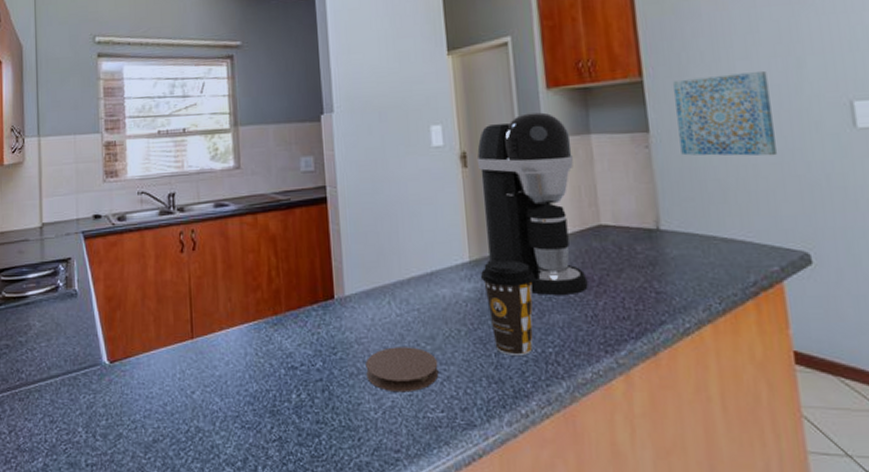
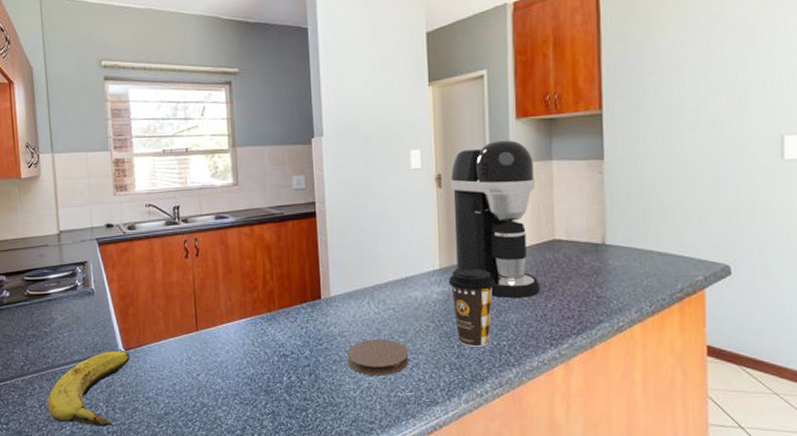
banana: none [18,363,115,458] -> present [47,351,130,427]
wall art: present [673,70,777,156] -> none [629,106,712,183]

